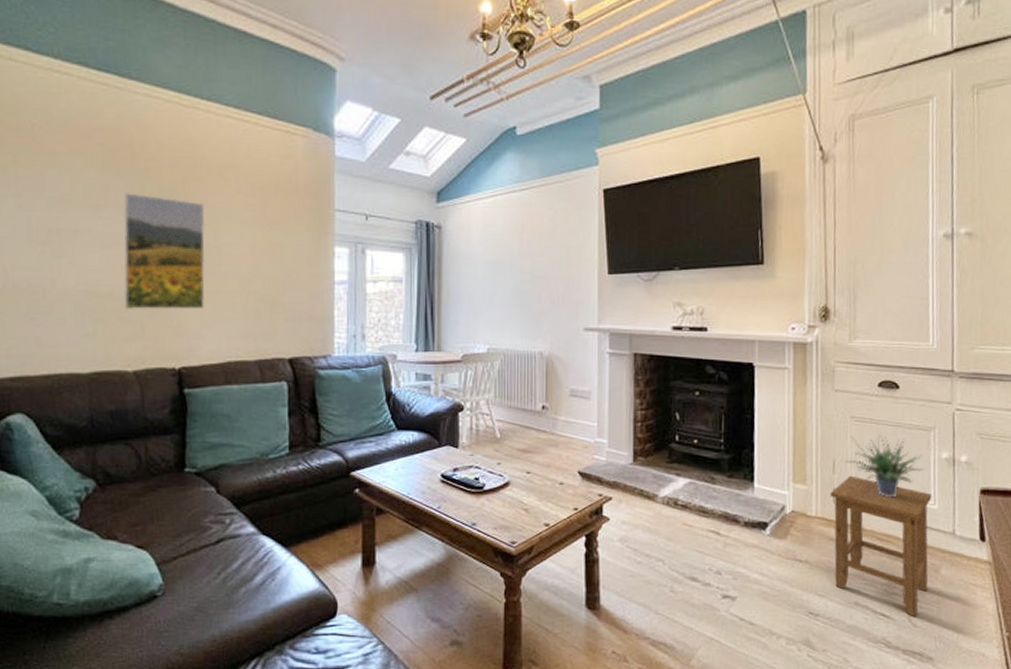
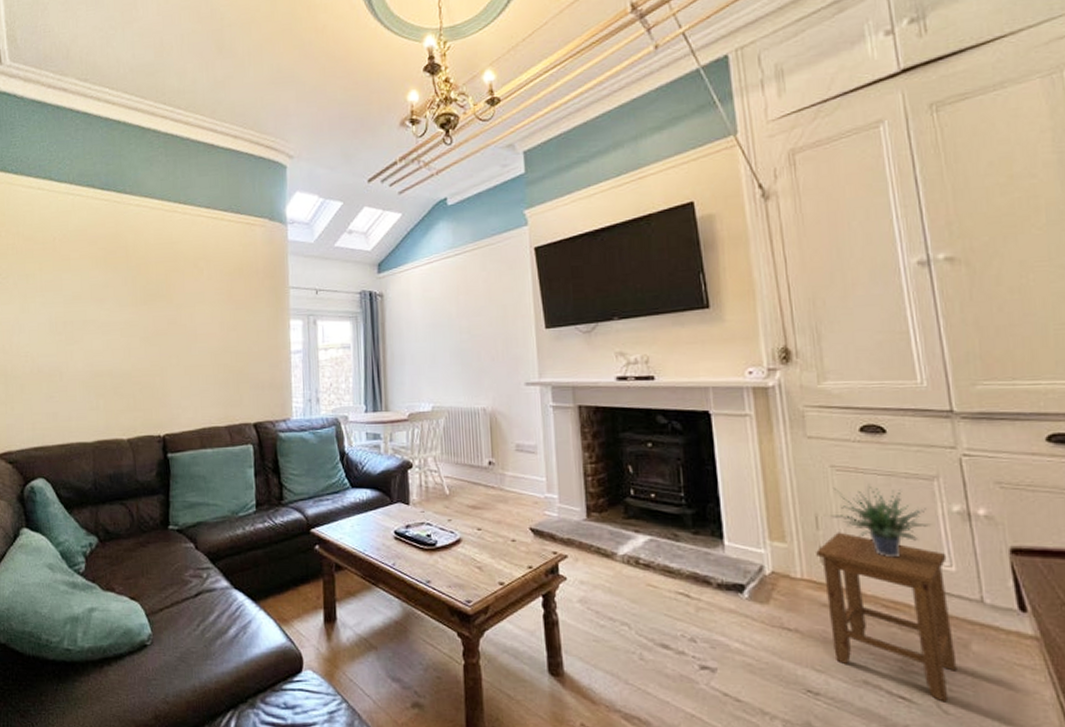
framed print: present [123,193,205,311] -> none [120,287,184,386]

